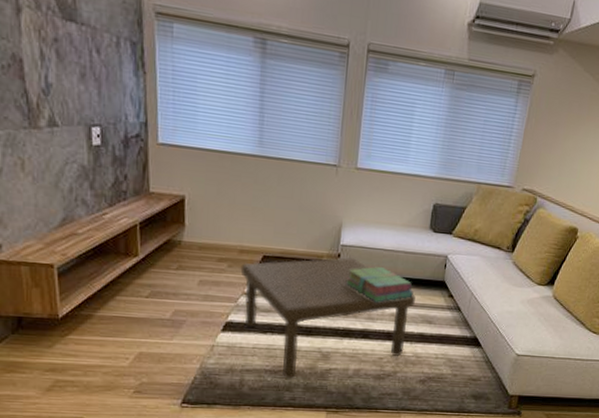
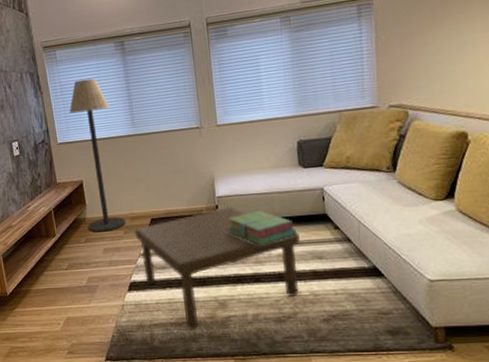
floor lamp: none [180,70,235,262] -> present [69,78,126,232]

